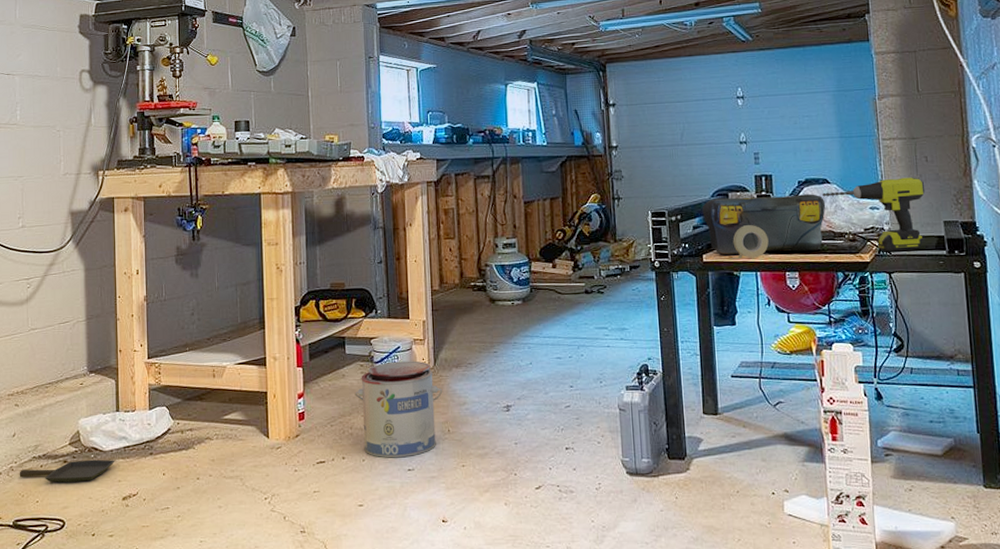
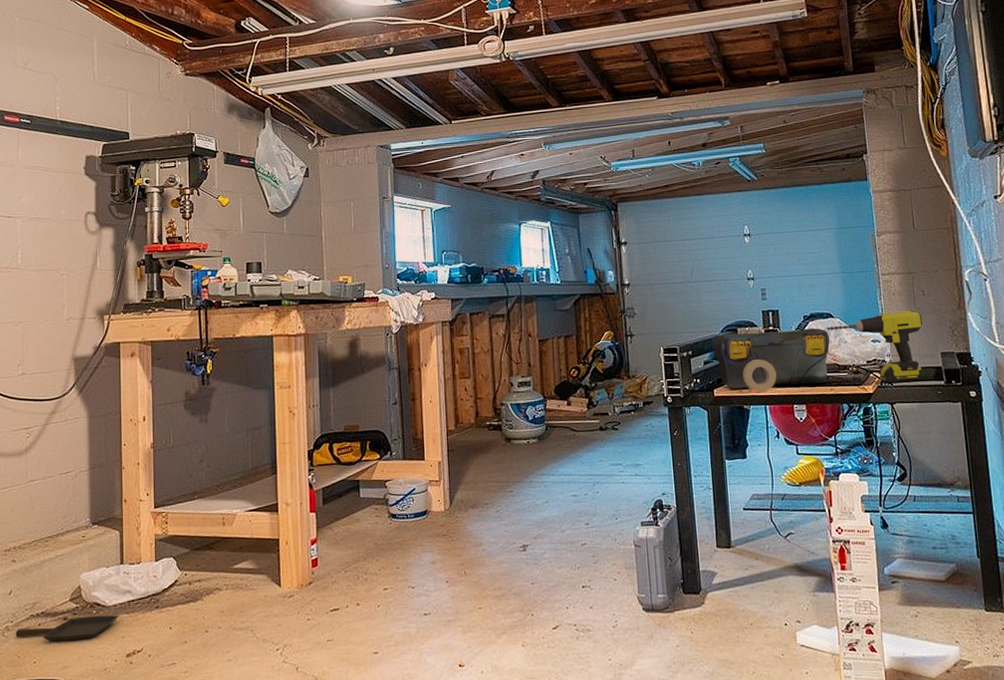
paint can: present [355,361,443,458] -> none [369,502,459,603]

